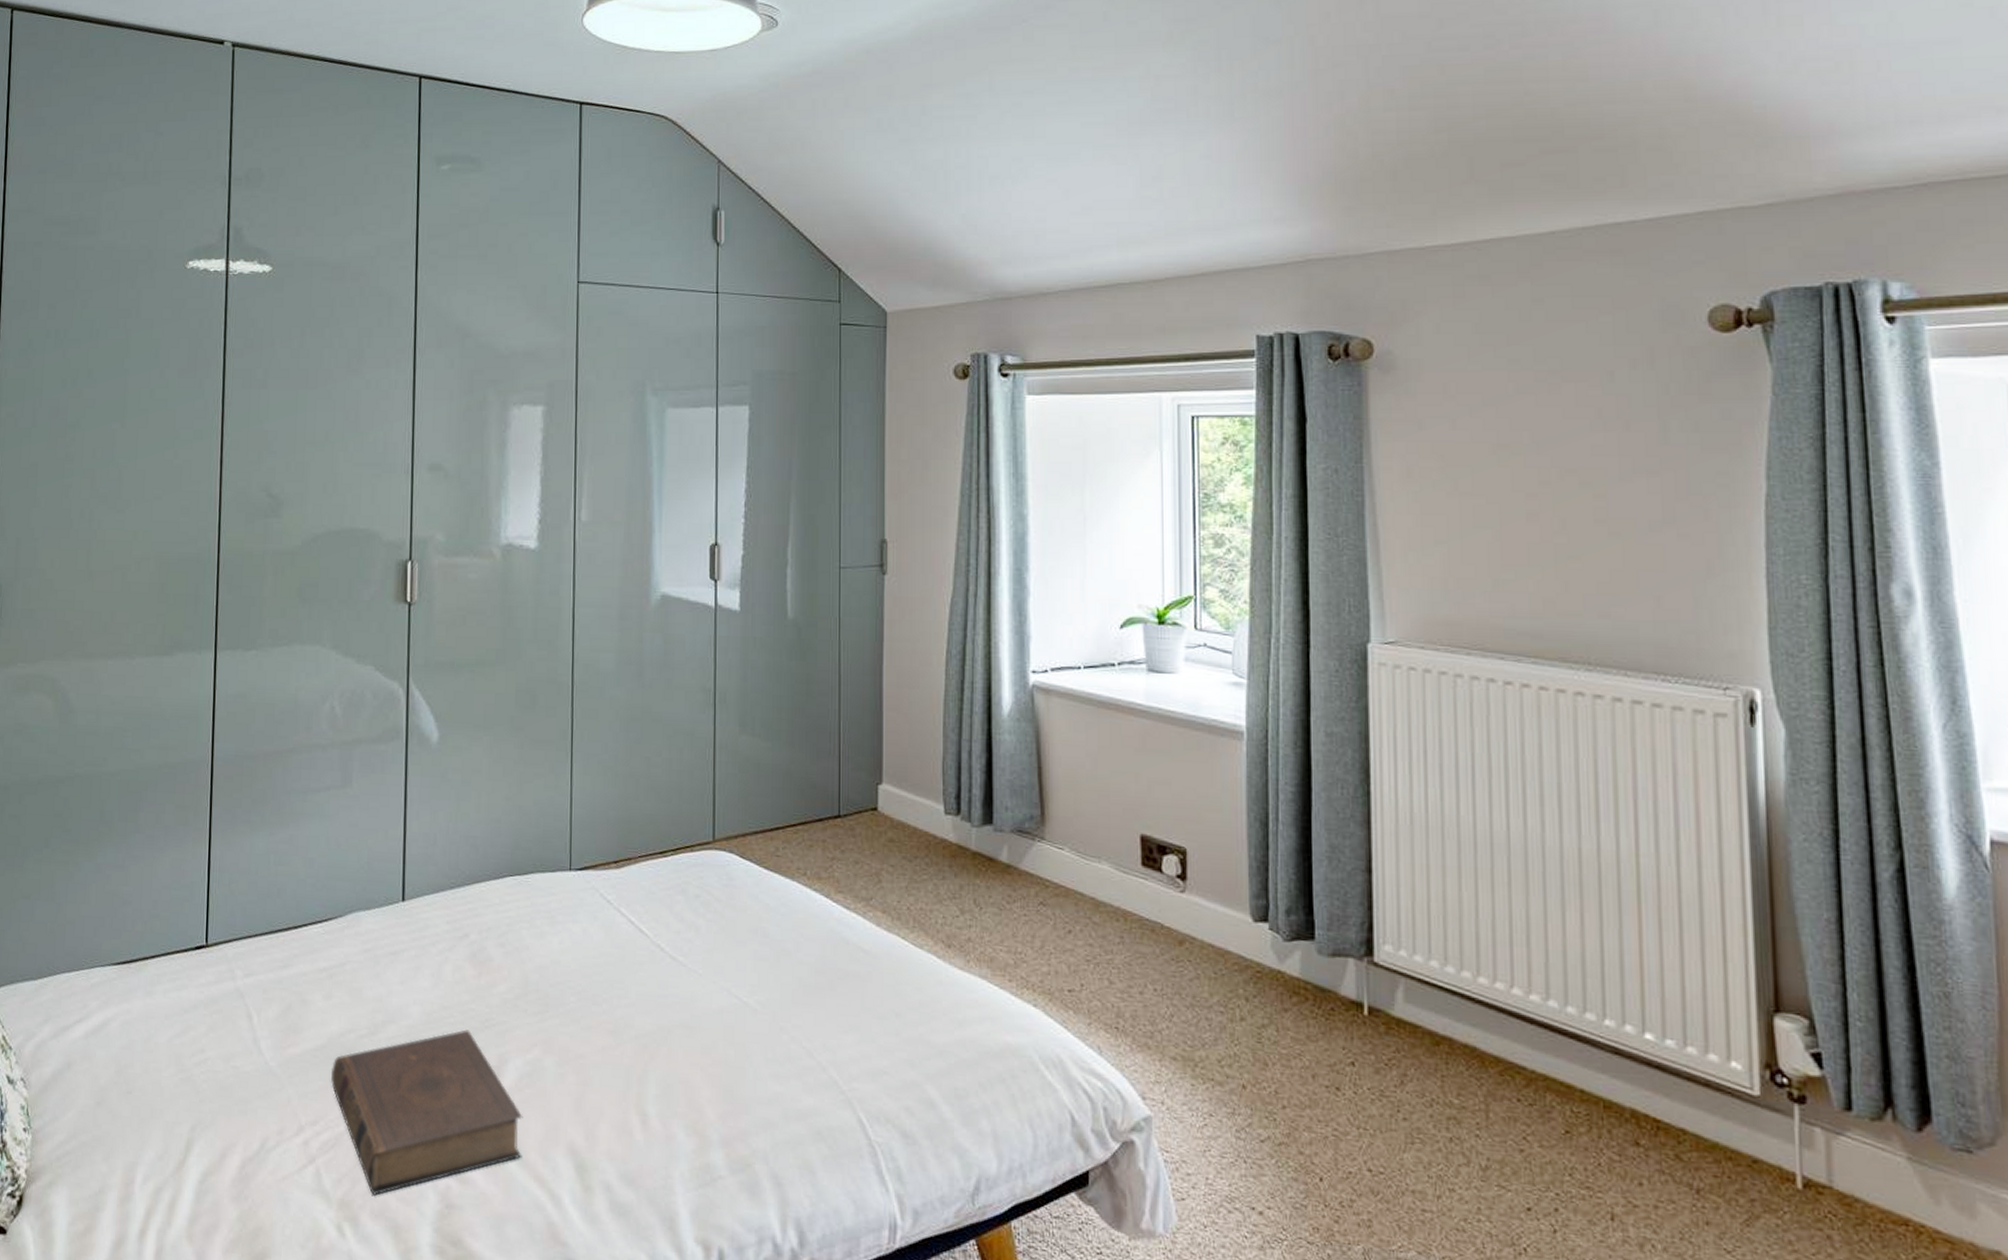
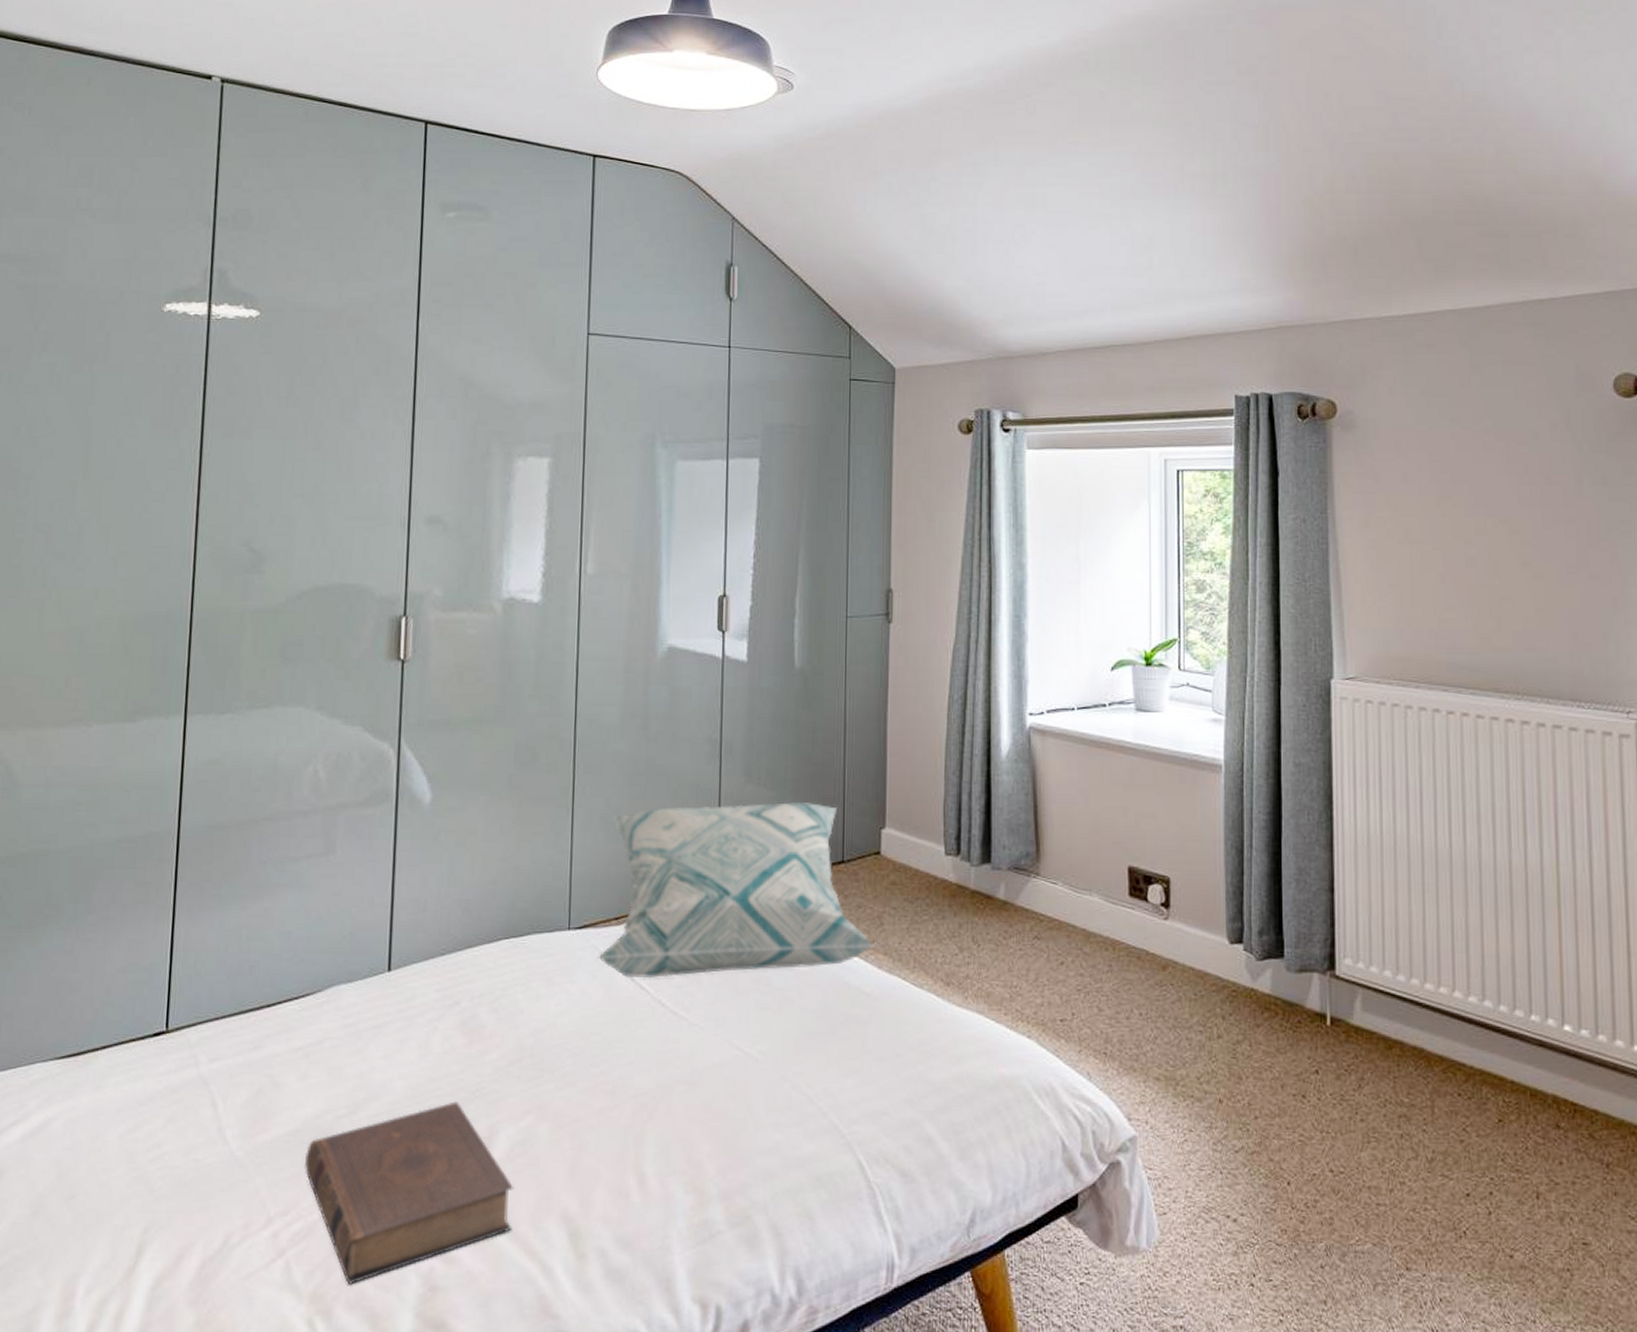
decorative pillow: none [597,753,873,923] -> present [596,801,874,979]

